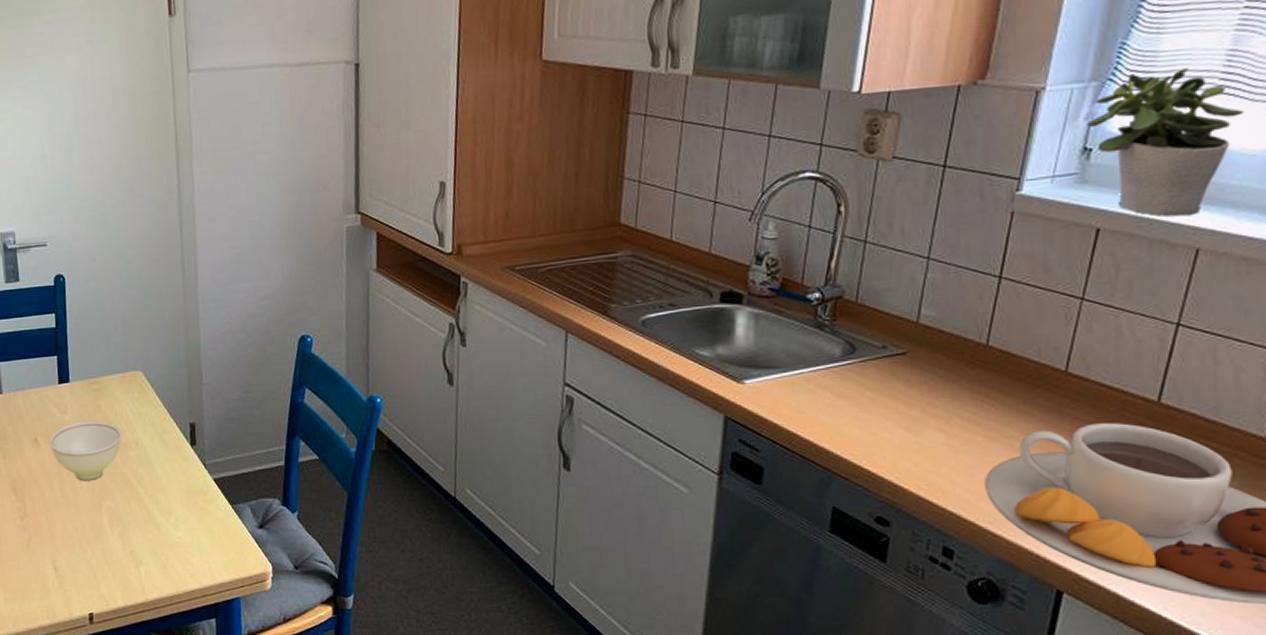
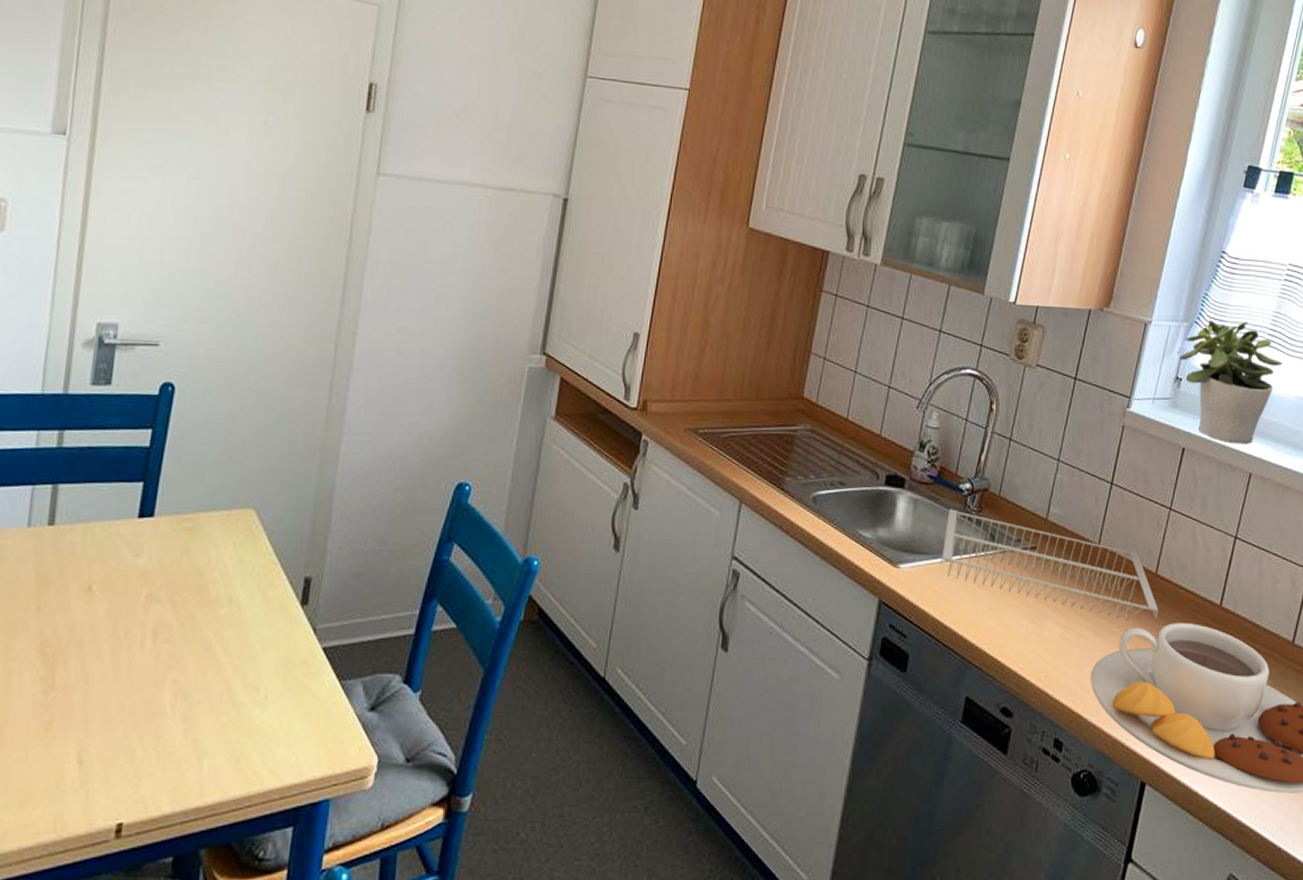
bowl: present [49,421,122,481] -> none [107,567,213,645]
dish rack: none [791,320,1072,424] -> present [940,509,1159,620]

